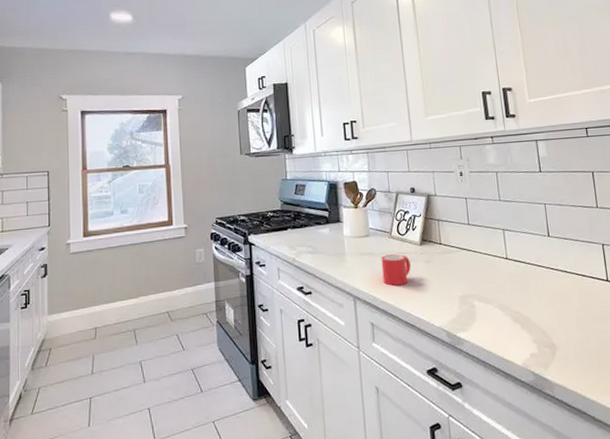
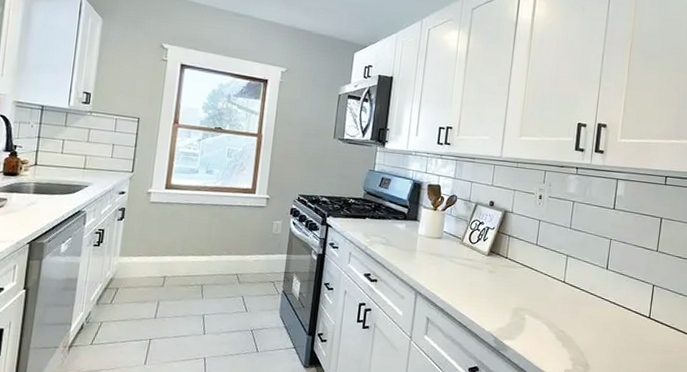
mug: present [381,254,411,286] -> none [446,258,475,289]

